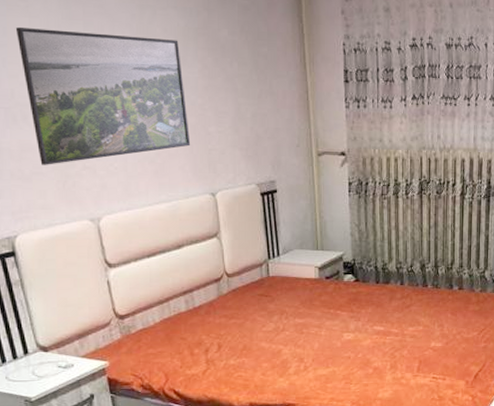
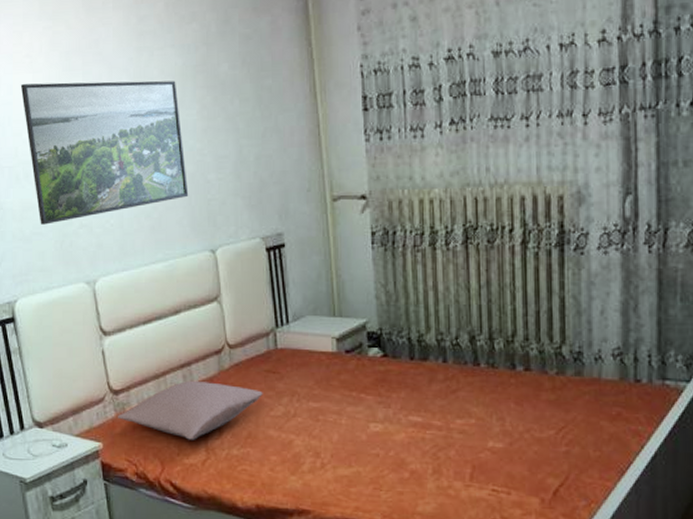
pillow: none [124,305,257,354] -> present [118,381,263,440]

